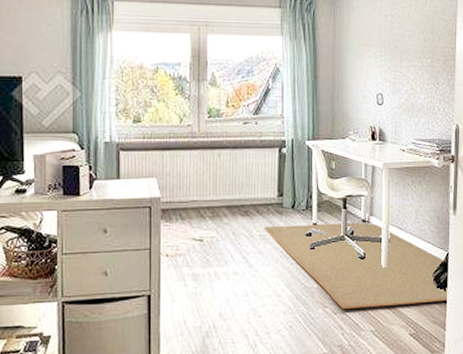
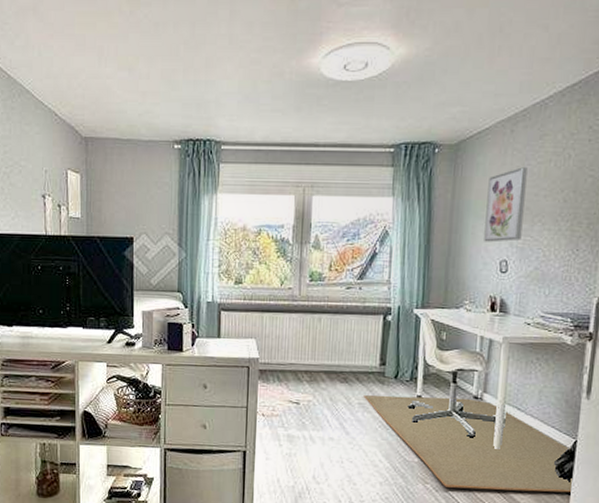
wall art: none [362,11,394,78] -> present [484,167,528,242]

